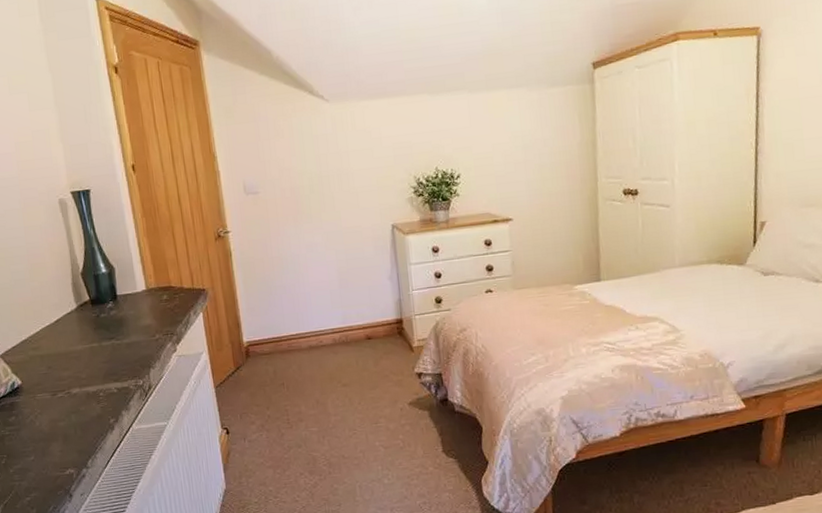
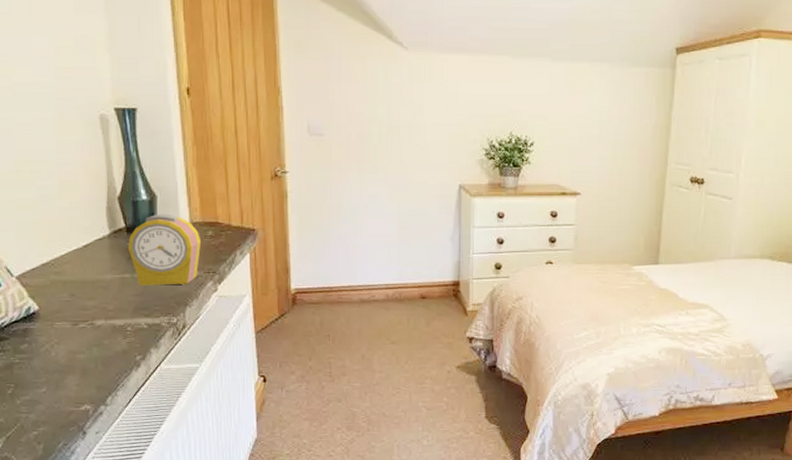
alarm clock: none [93,283,158,353] -> present [128,213,201,285]

